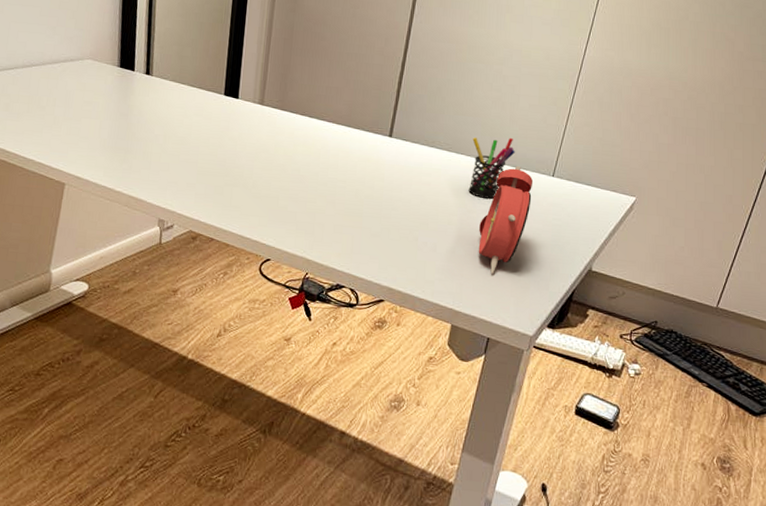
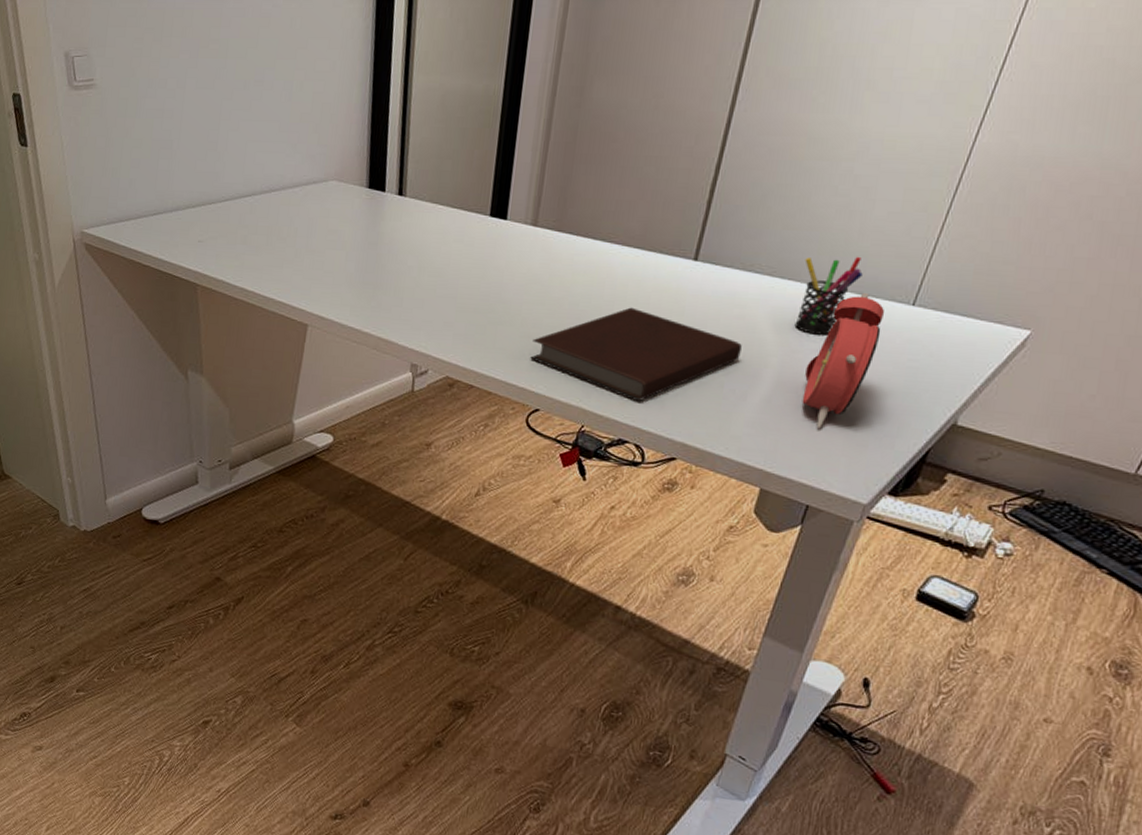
notebook: none [261,174,430,252] -> present [530,307,742,401]

